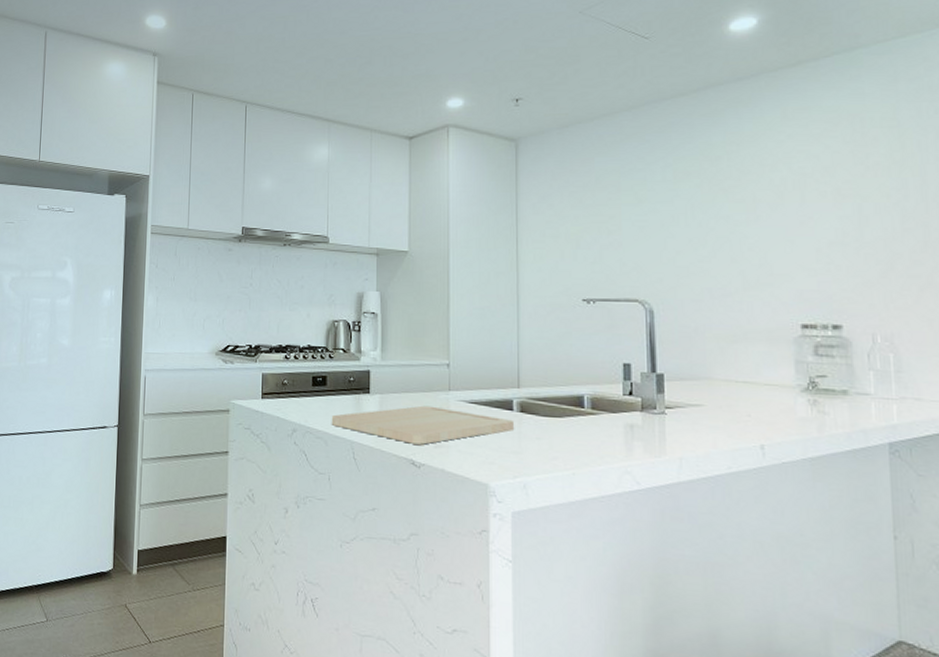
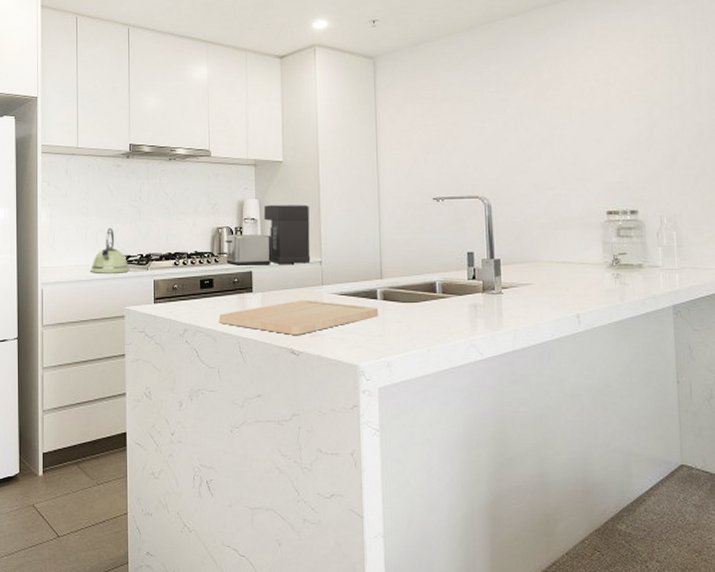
kettle: none [196,314,237,365] -> present [90,227,130,275]
toaster: none [340,328,393,365] -> present [224,233,272,266]
coffee maker: none [386,299,437,366] -> present [264,205,311,265]

